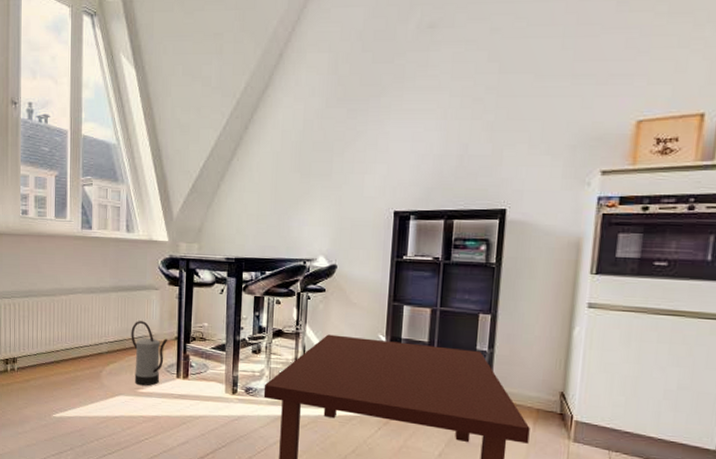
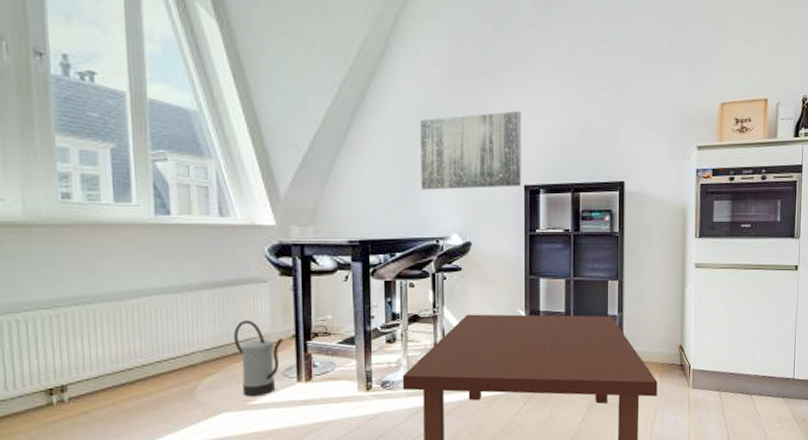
wall art: none [293,136,396,214] -> present [420,111,522,190]

